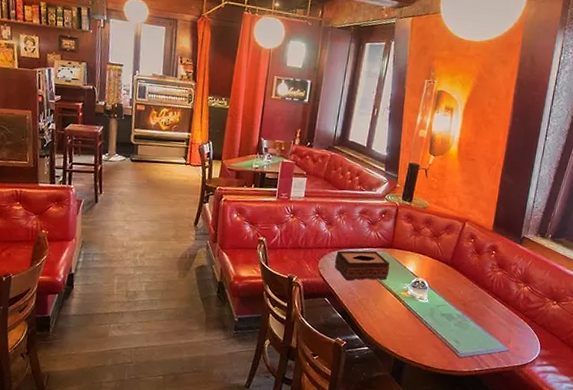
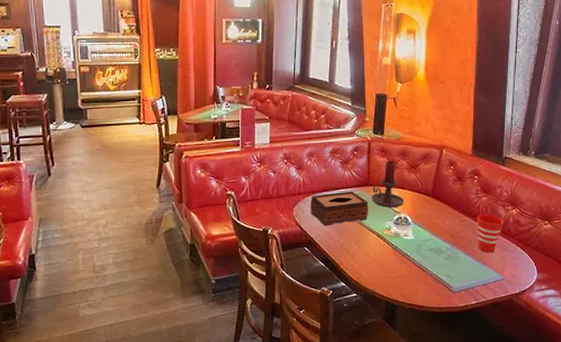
candle holder: none [393,226,424,271] -> present [371,160,405,207]
cup: none [487,287,515,325] -> present [477,214,504,253]

